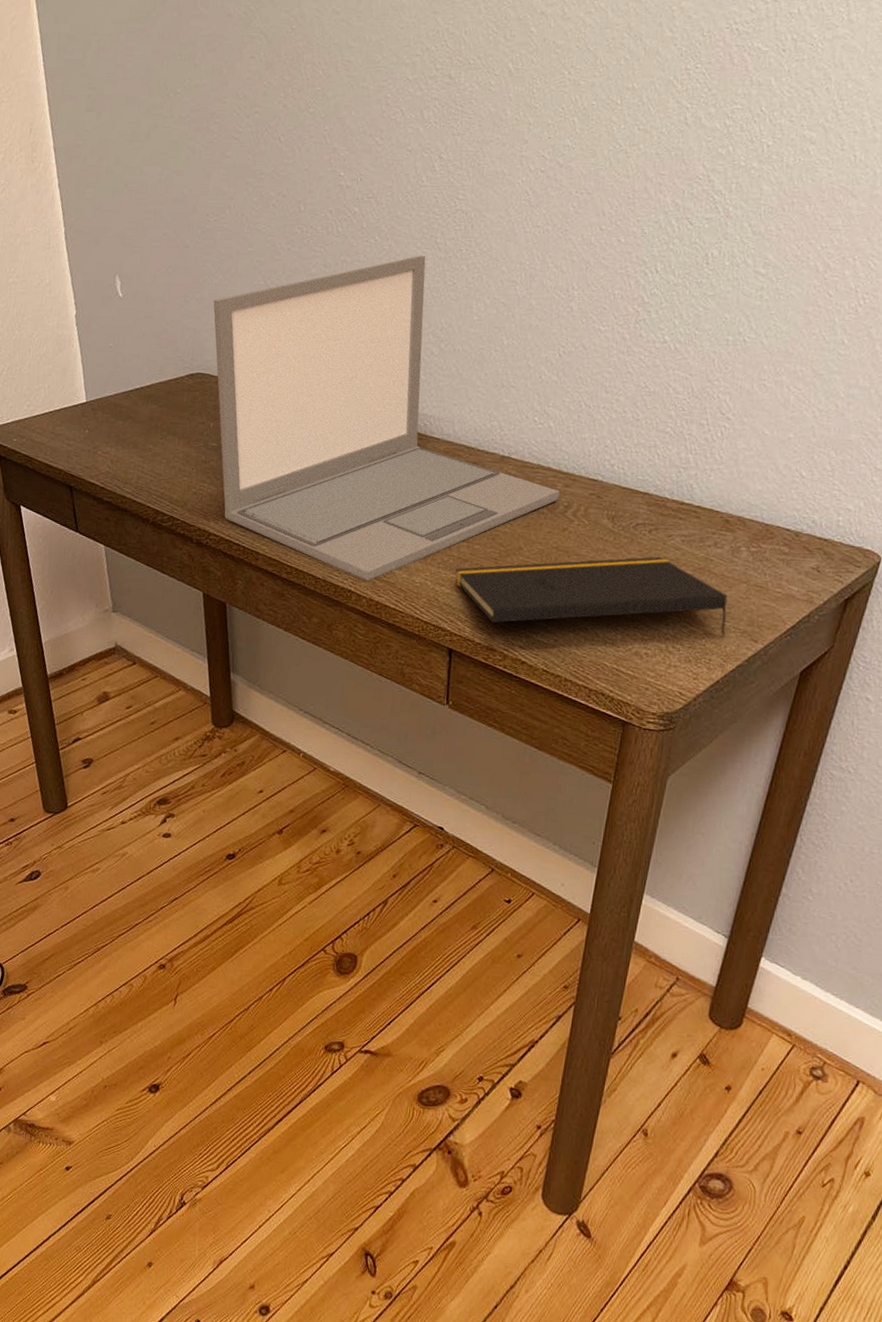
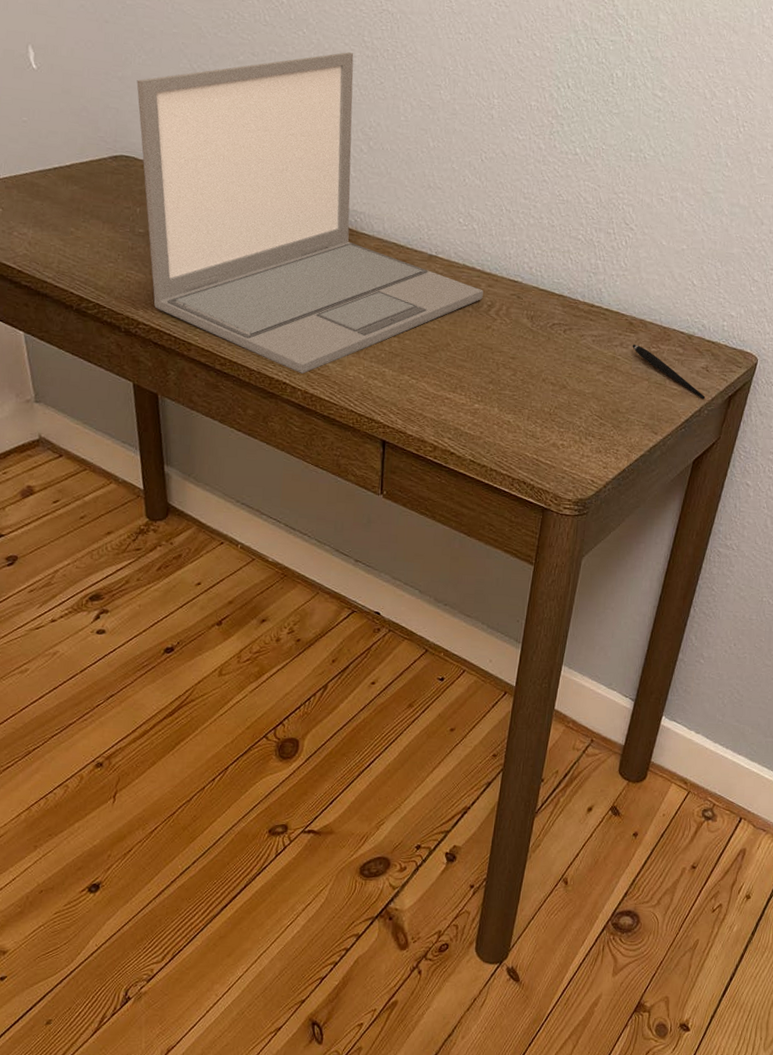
notepad: present [455,557,728,636] -> none [387,355,632,428]
pen: none [728,544,816,604] -> present [632,344,706,400]

